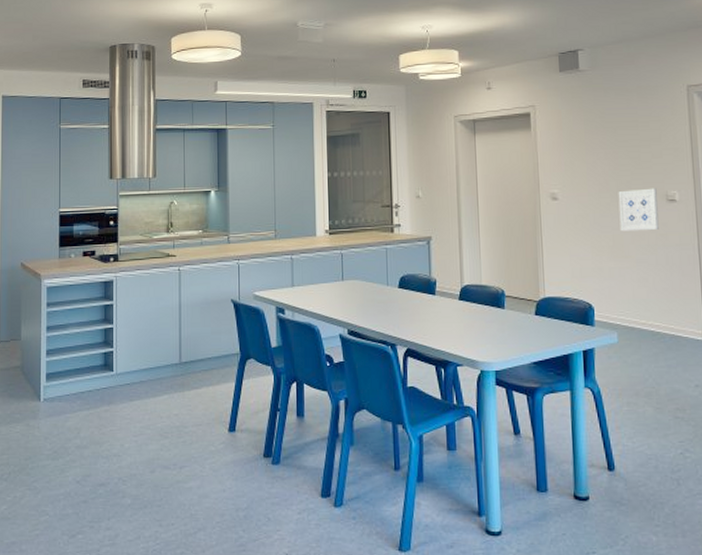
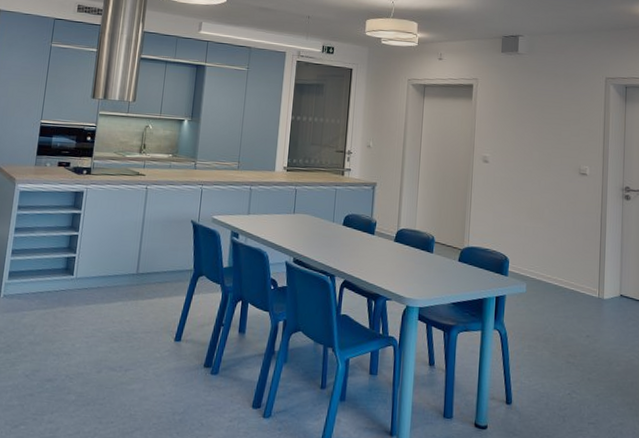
wall art: present [618,188,659,232] -> none [538,161,572,198]

